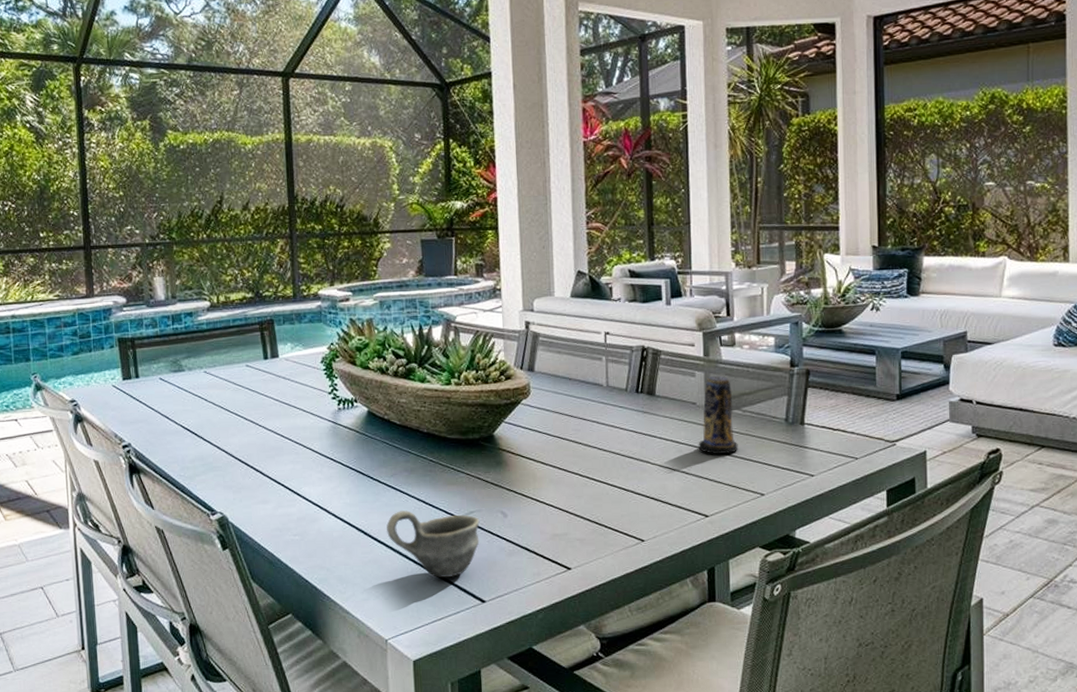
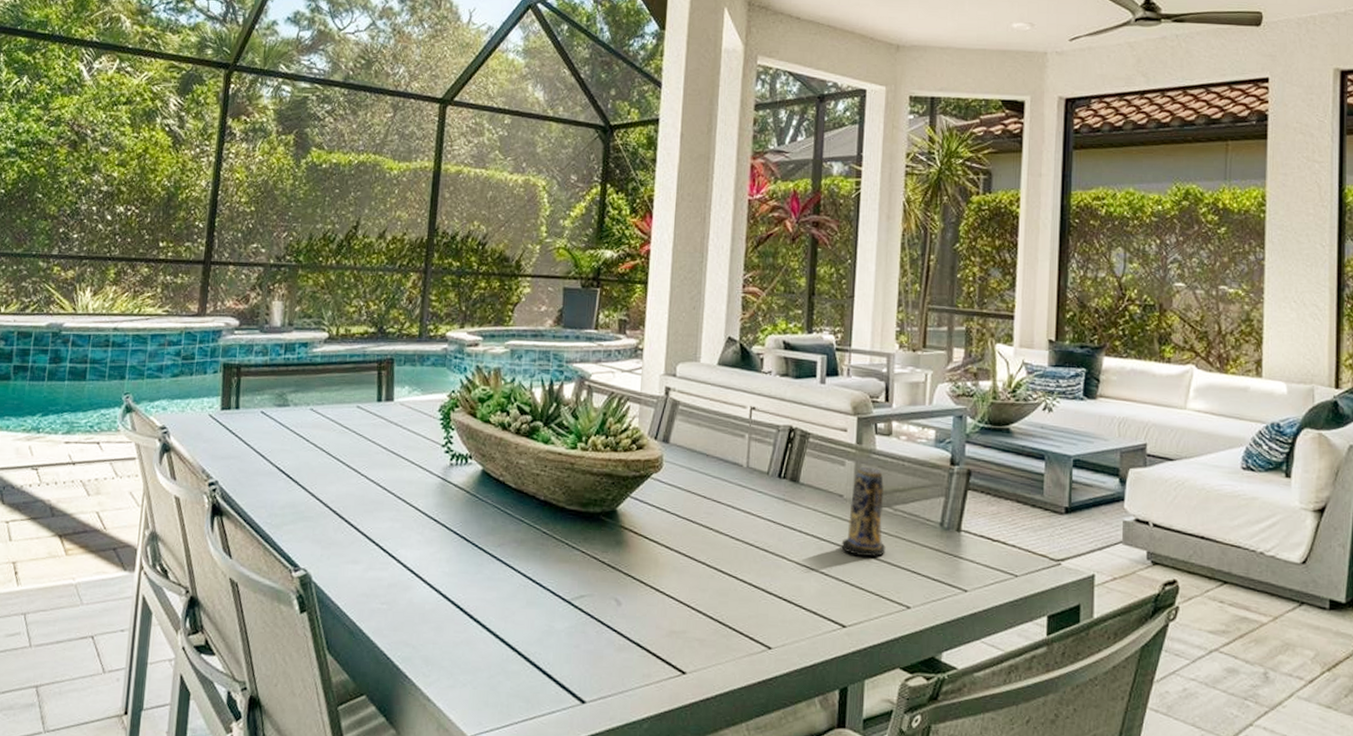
cup: present [386,510,480,577] -> none [485,585,590,670]

